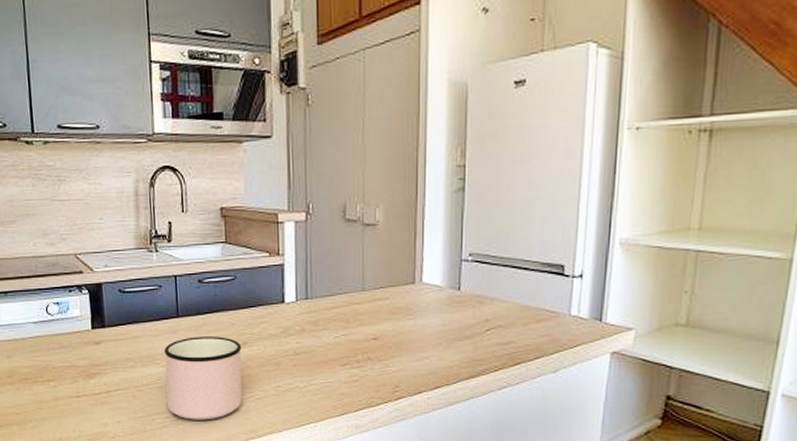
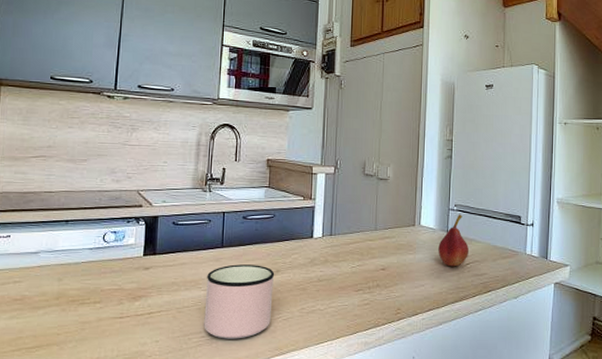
fruit: none [447,265,489,334] -> present [438,214,469,267]

